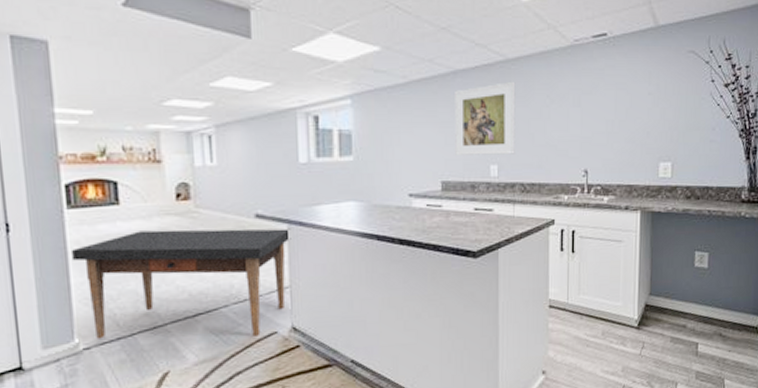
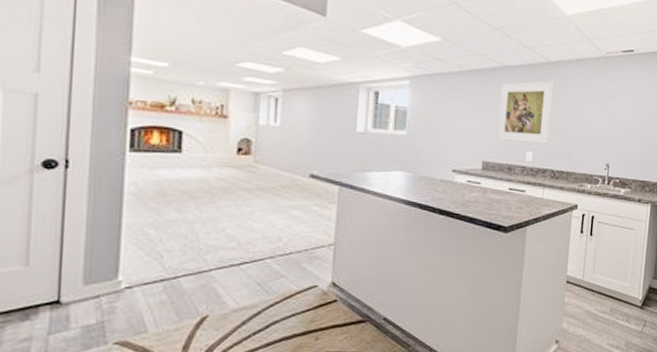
dining table: present [70,228,291,339] -> none [126,179,342,288]

